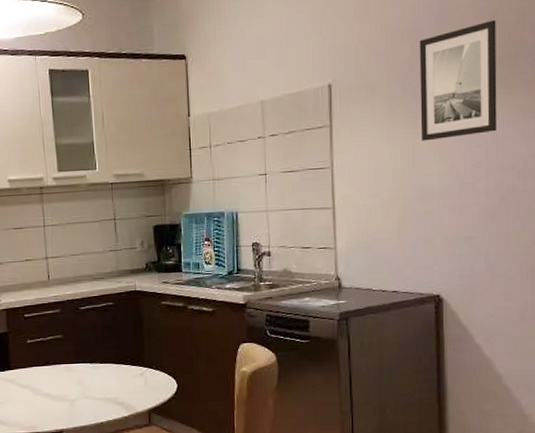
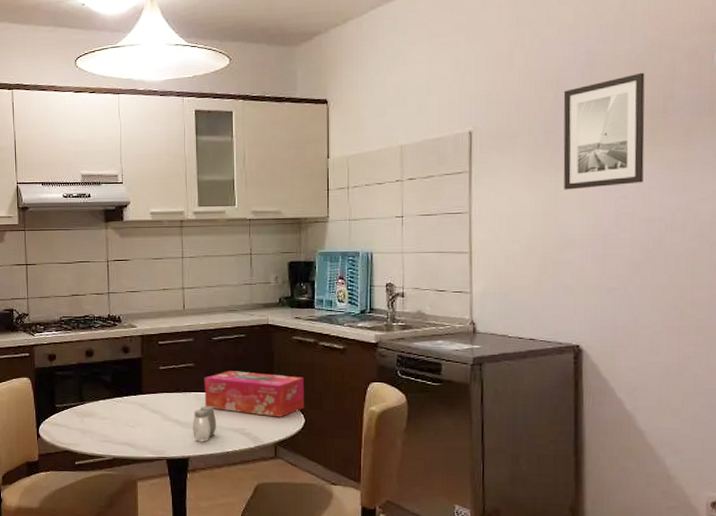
salt and pepper shaker: none [64,376,89,414] -> present [193,405,216,442]
tissue box: none [73,340,177,384] -> present [204,371,305,417]

